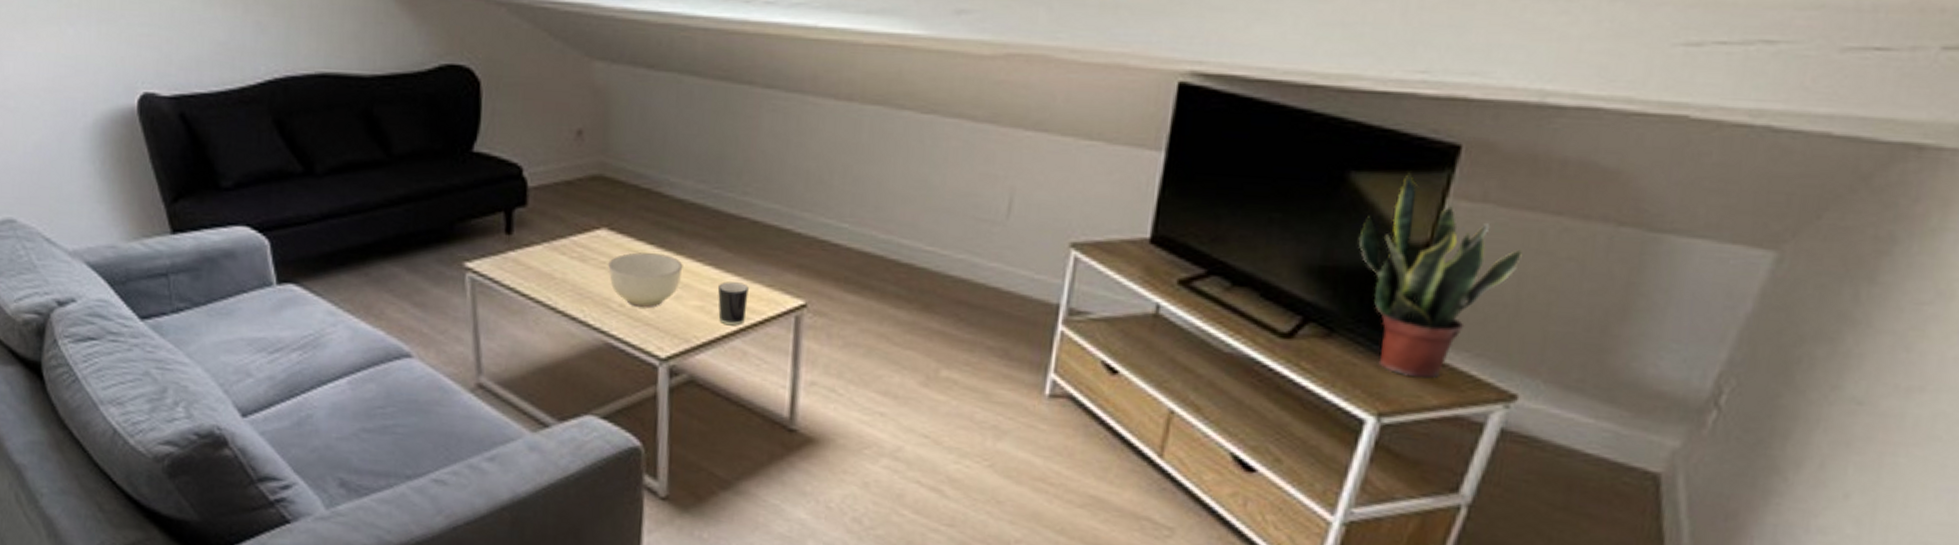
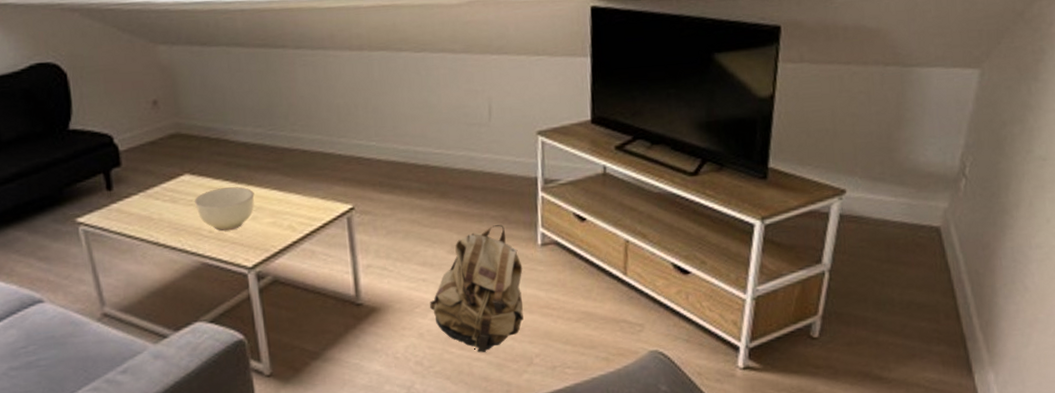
mug: present [717,281,749,326] -> none [284,199,309,233]
backpack: none [882,358,1018,523] -> present [429,224,524,353]
potted plant: present [1358,172,1523,379] -> none [727,49,831,189]

